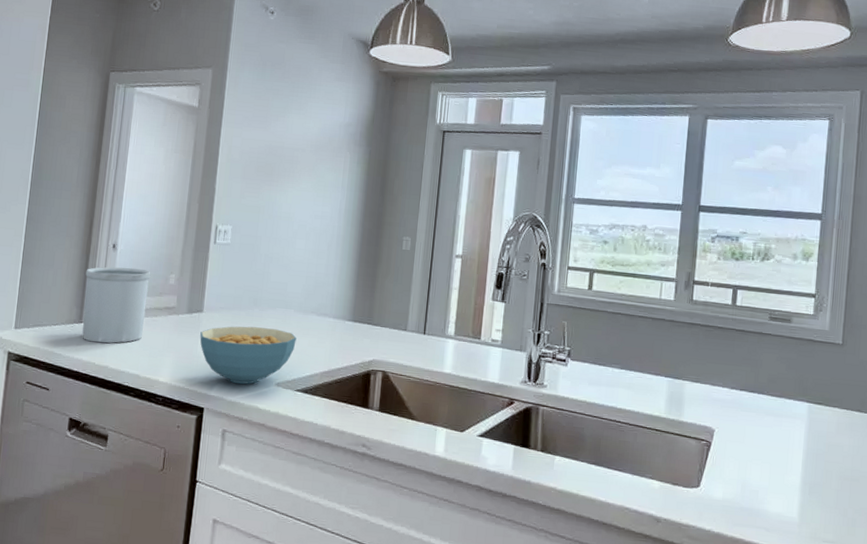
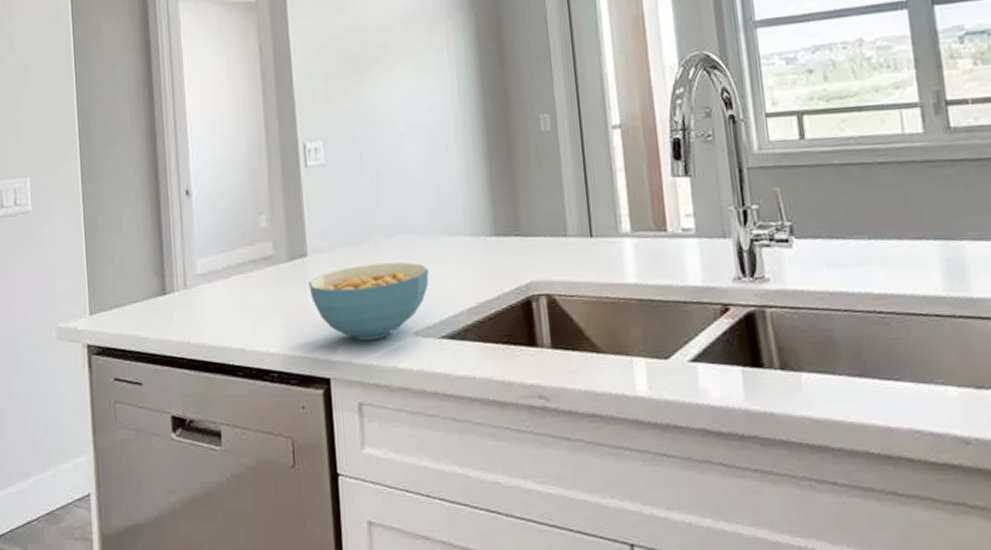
utensil holder: present [82,266,151,344] -> none [160,215,240,317]

